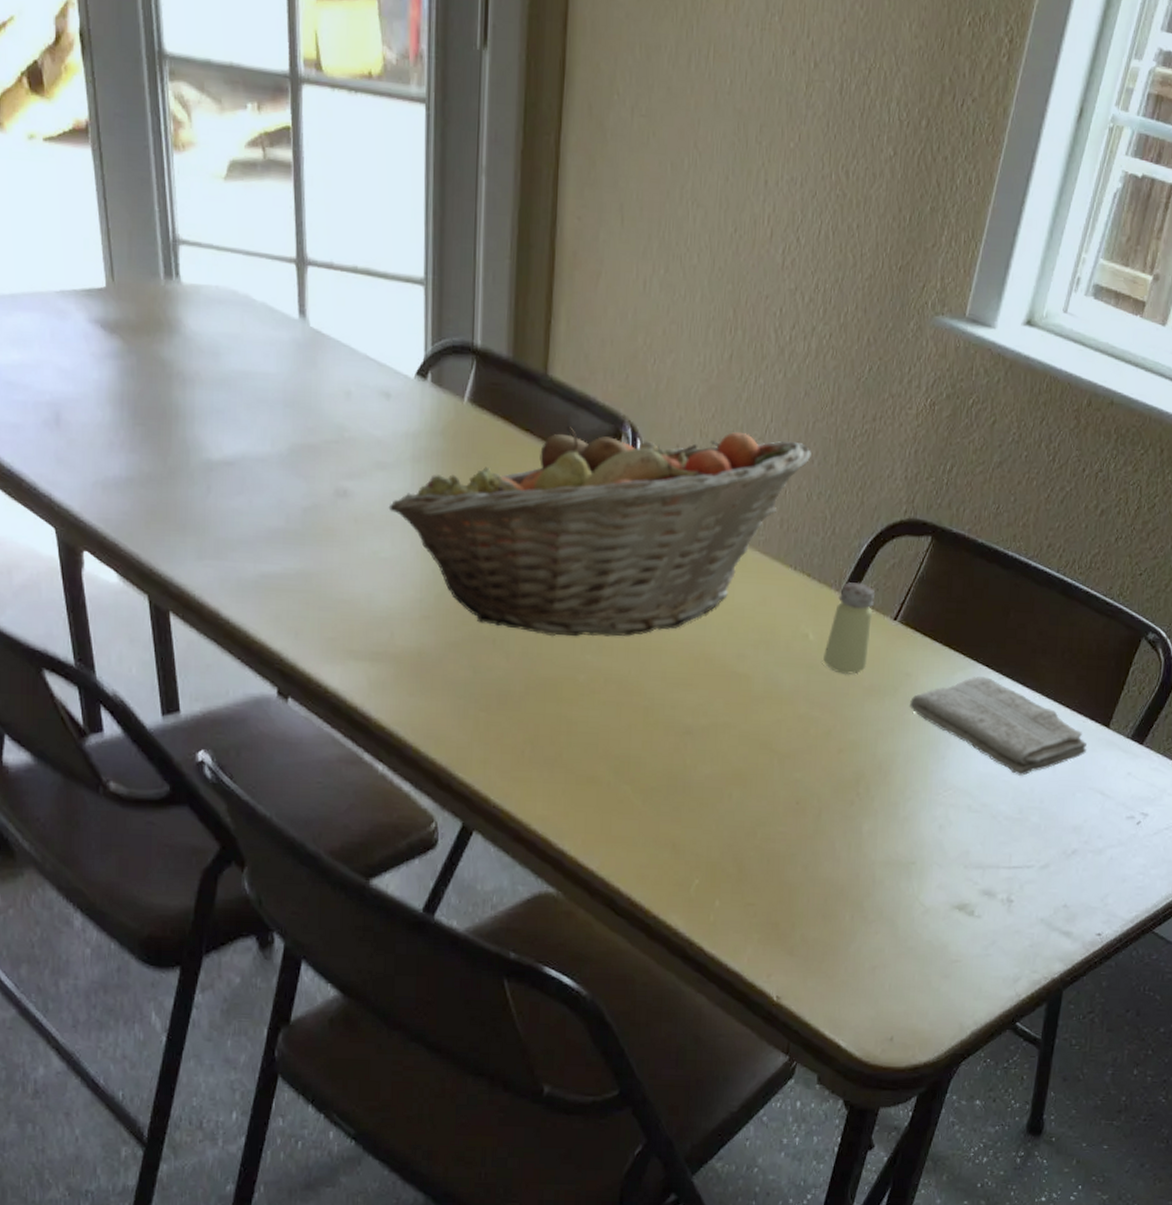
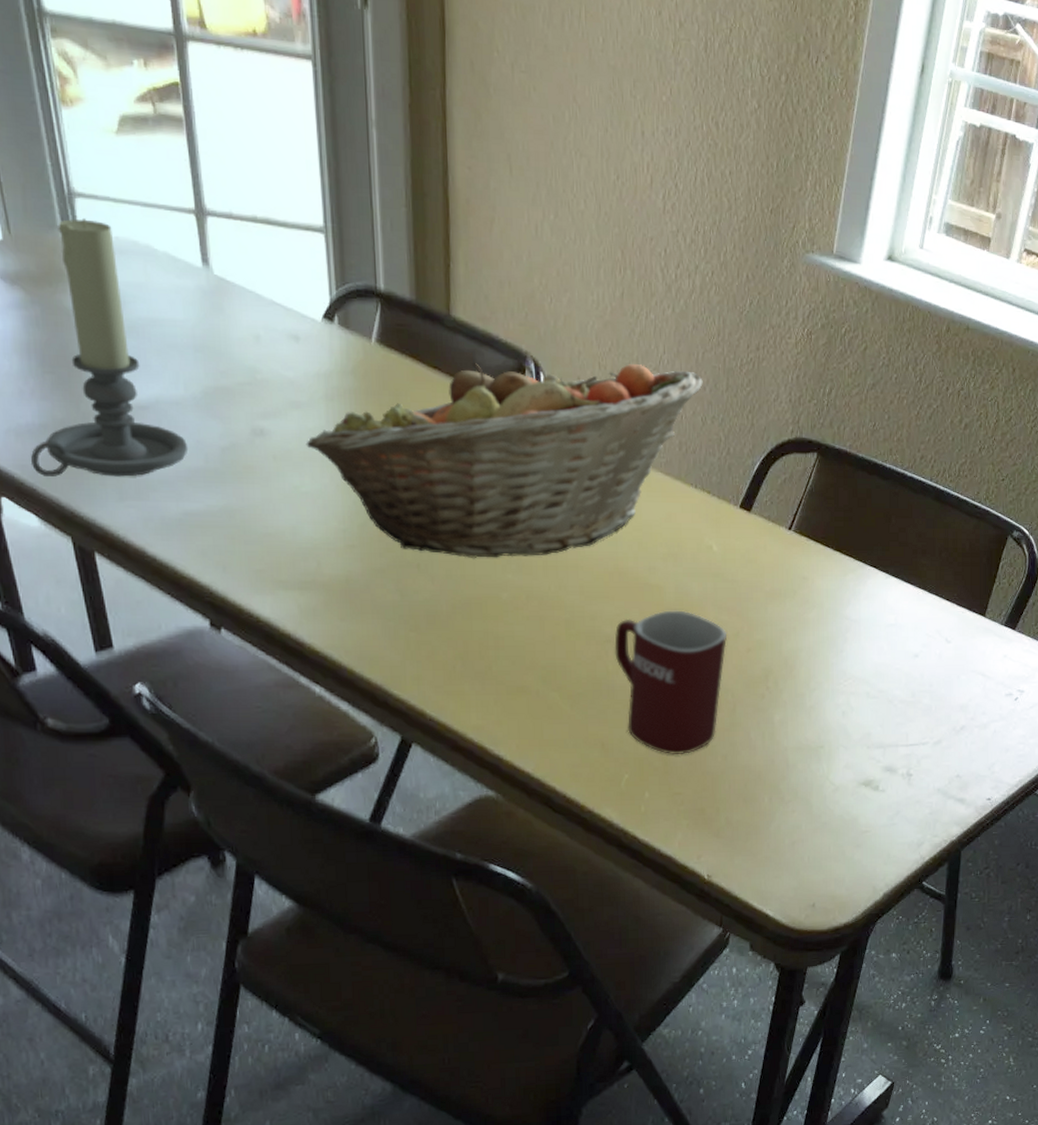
candle holder: none [116,265,270,535] -> present [31,217,189,477]
mug: none [694,702,818,861] -> present [614,610,728,754]
saltshaker: present [822,582,876,674] -> none [726,496,771,580]
washcloth: present [909,676,1087,776] -> none [807,577,968,663]

